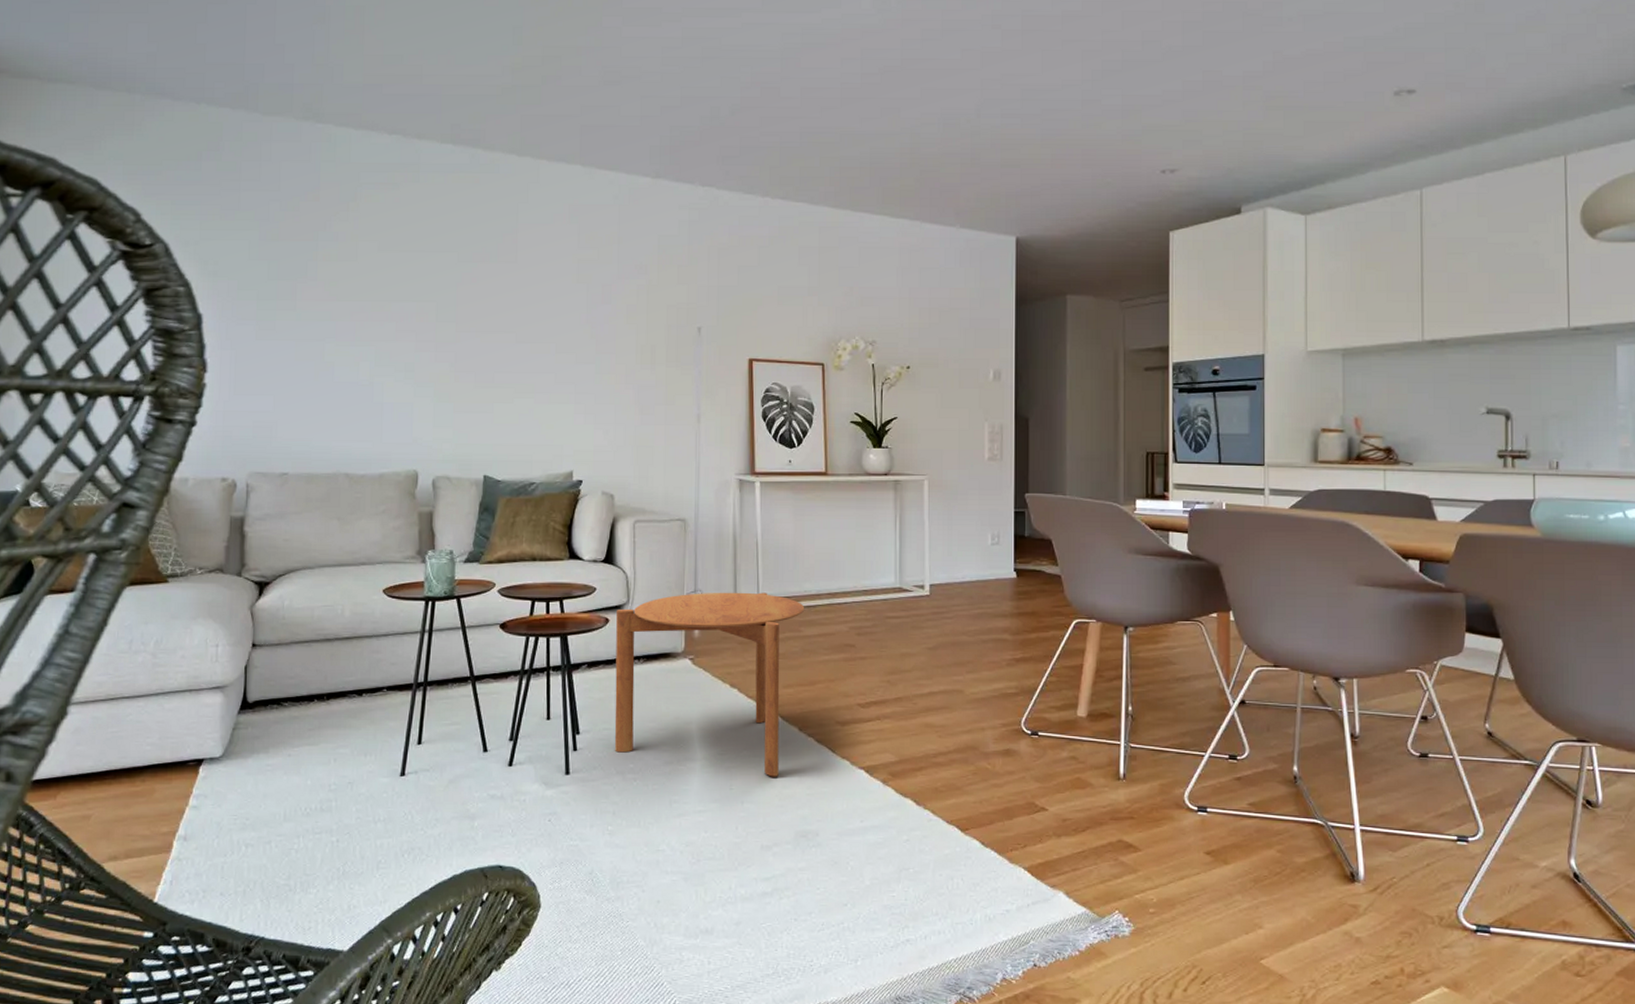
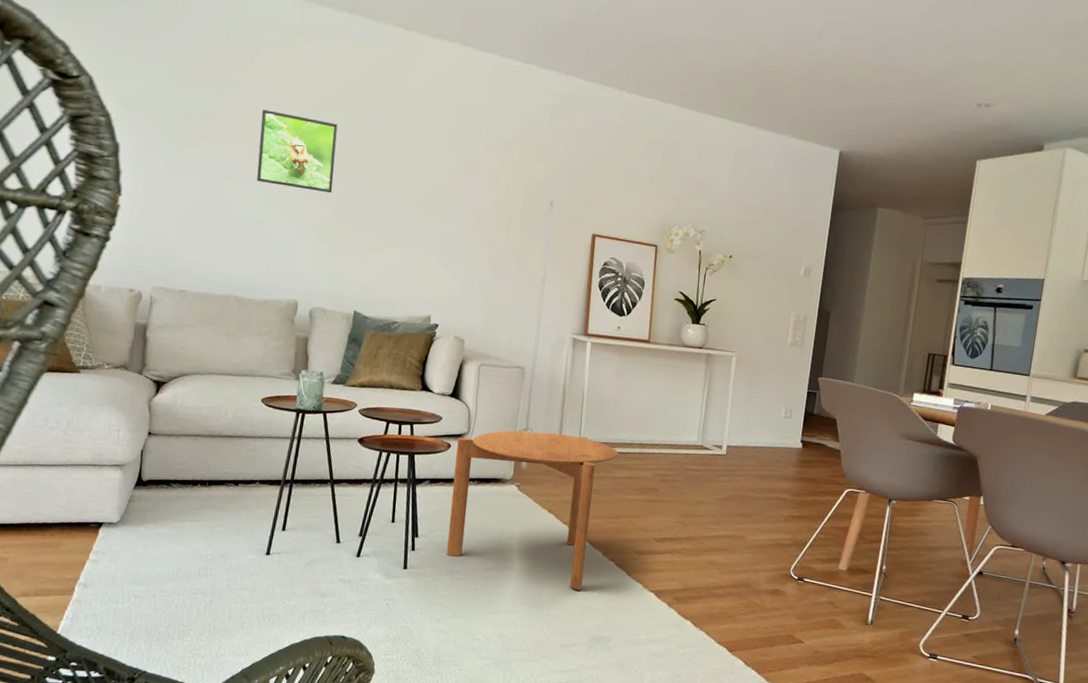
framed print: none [361,259,450,344] -> present [256,109,338,193]

